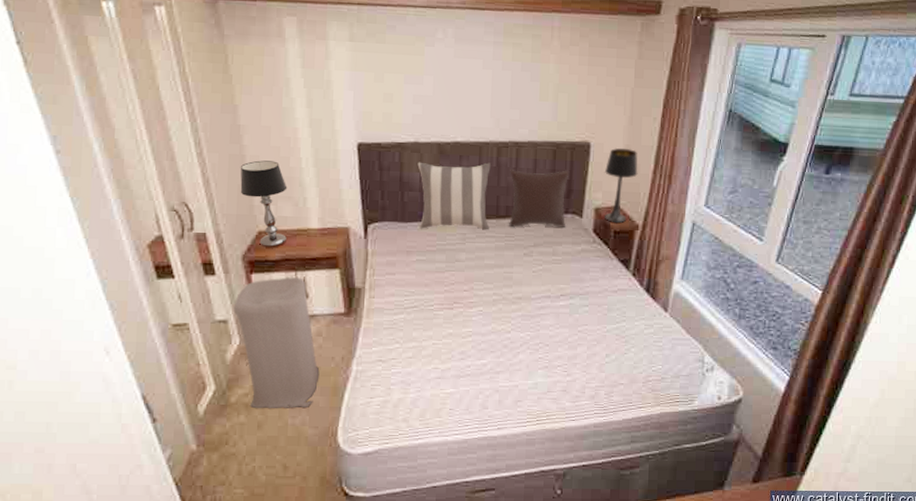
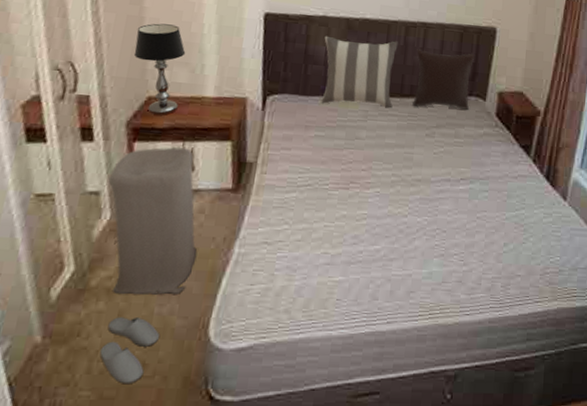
slippers: none [247,428,296,484] -> present [100,317,161,385]
table lamp: present [604,147,638,223] -> none [507,34,541,108]

